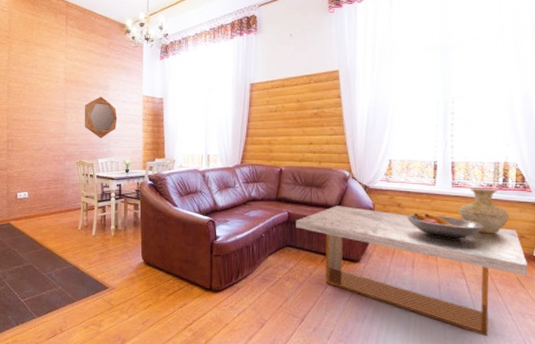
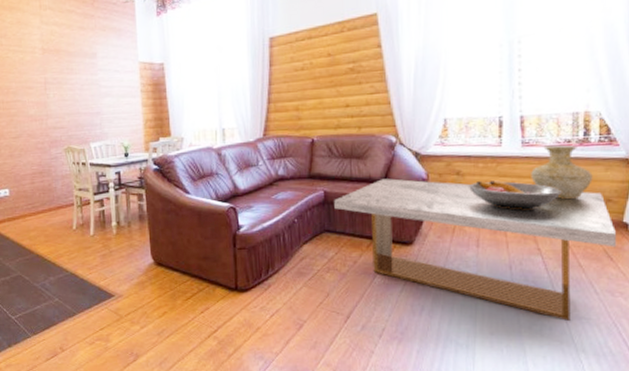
home mirror: present [84,96,117,139] -> none [68,66,110,119]

